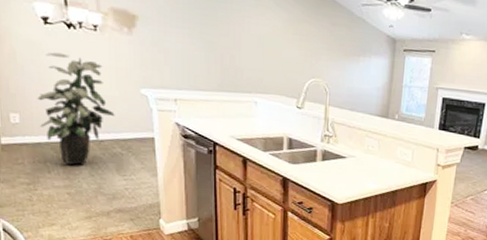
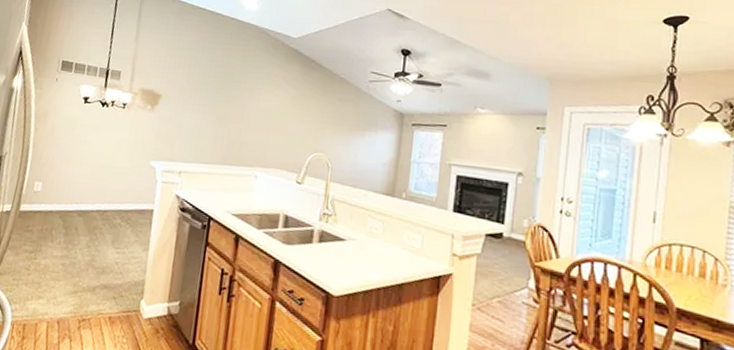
indoor plant: present [37,52,115,165] -> none [56,127,123,236]

